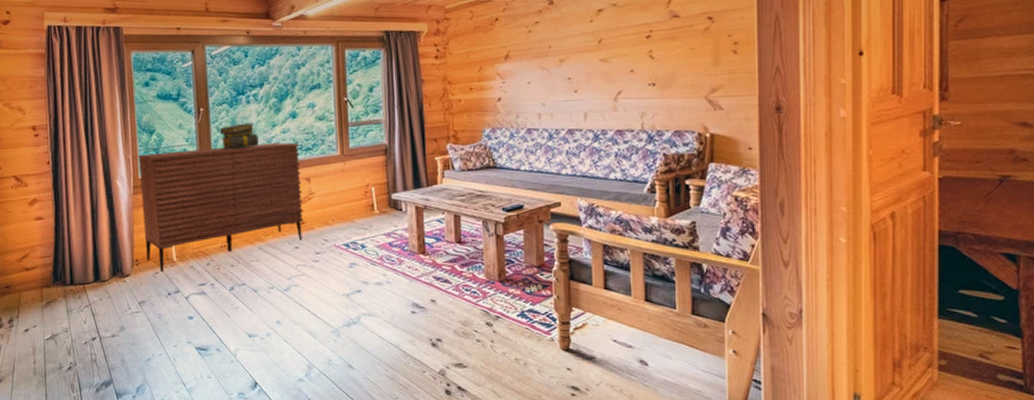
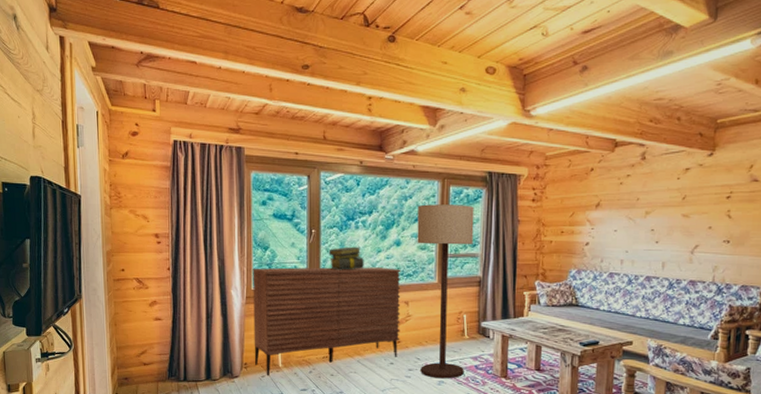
floor lamp: none [312,68,377,261] -> present [417,204,474,379]

